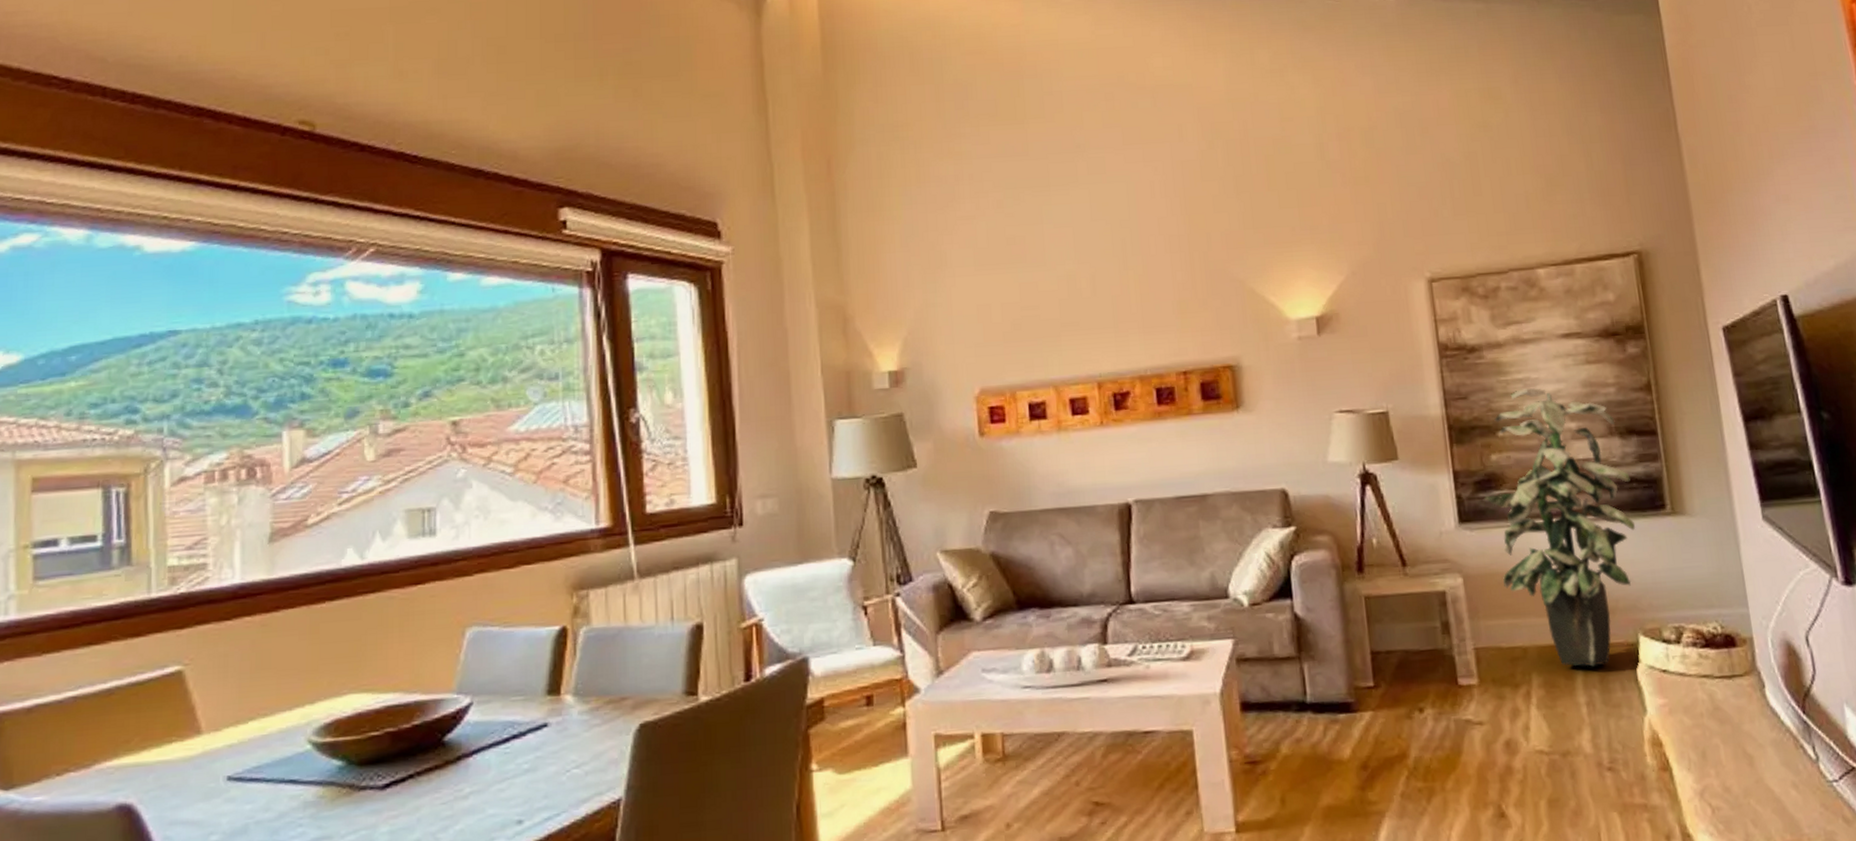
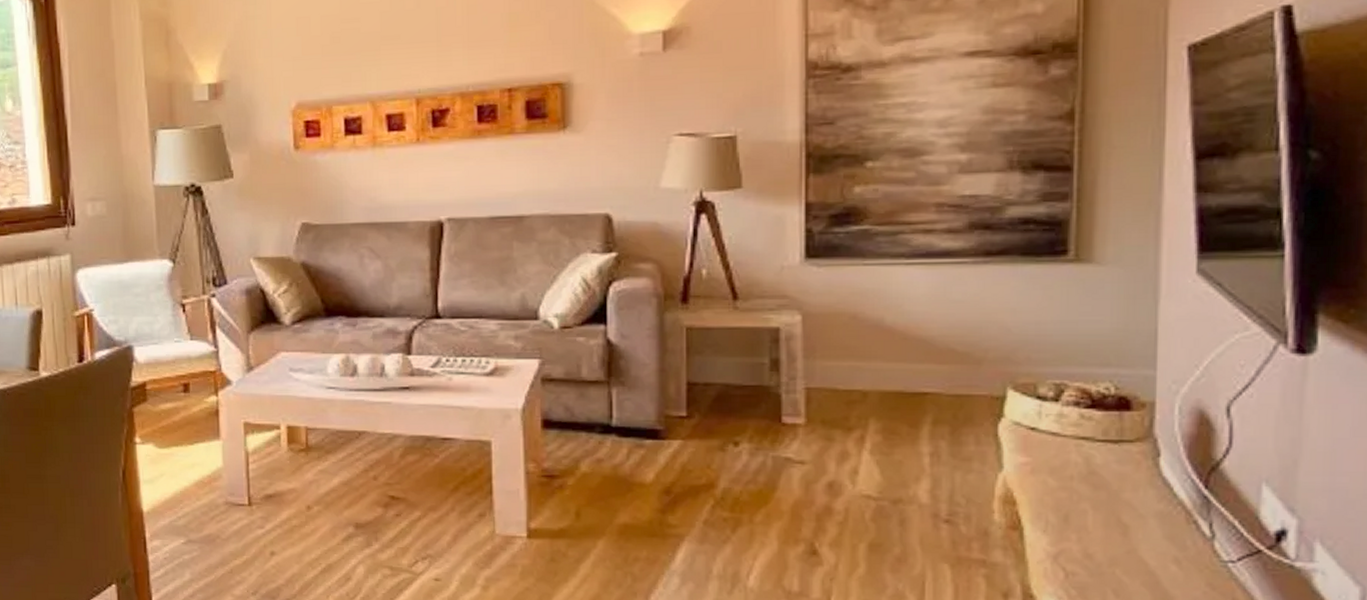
indoor plant: present [1484,388,1636,667] -> none [839,114,1027,417]

